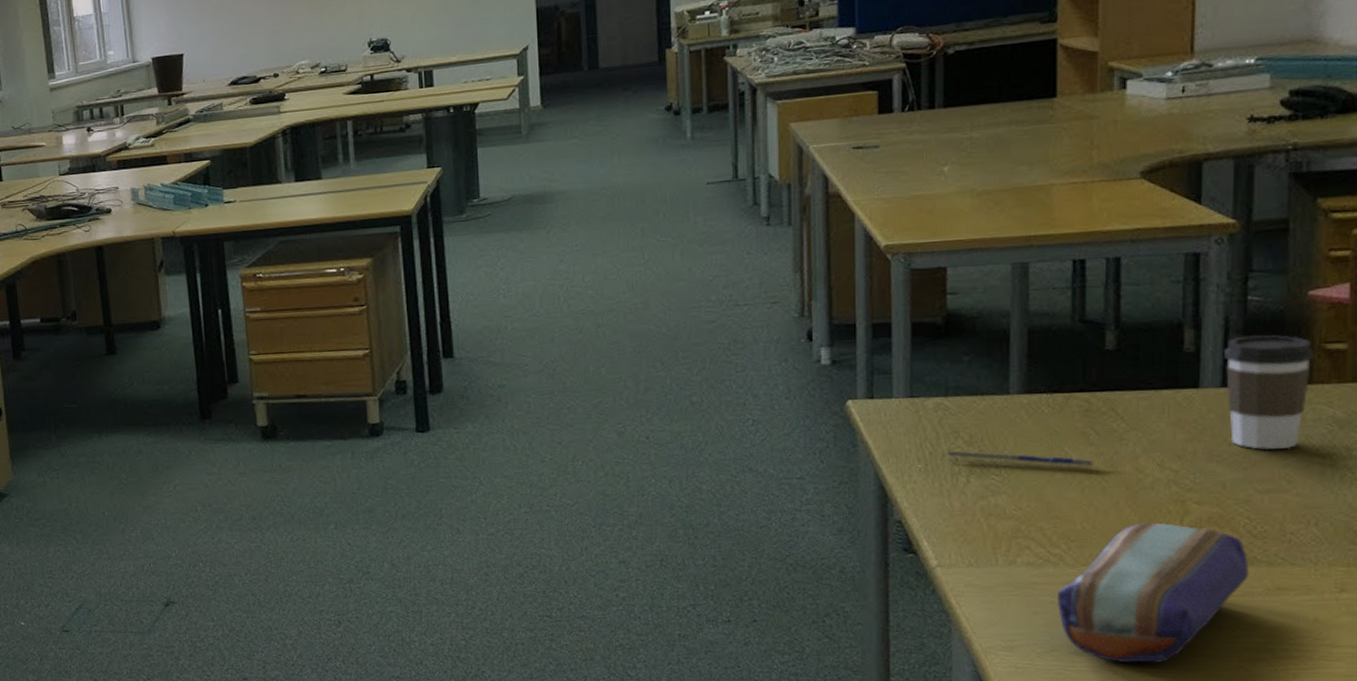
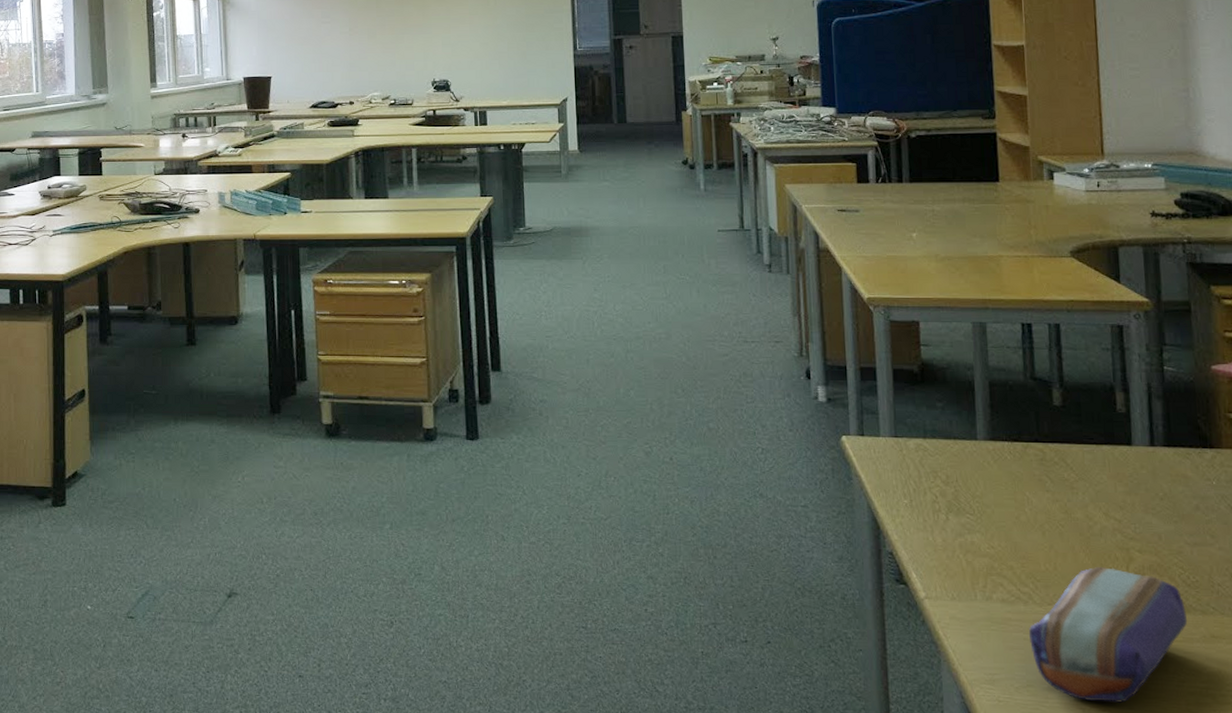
pen: present [943,450,1094,467] -> none [925,489,1051,512]
coffee cup: present [1223,335,1313,450] -> none [1148,401,1221,507]

